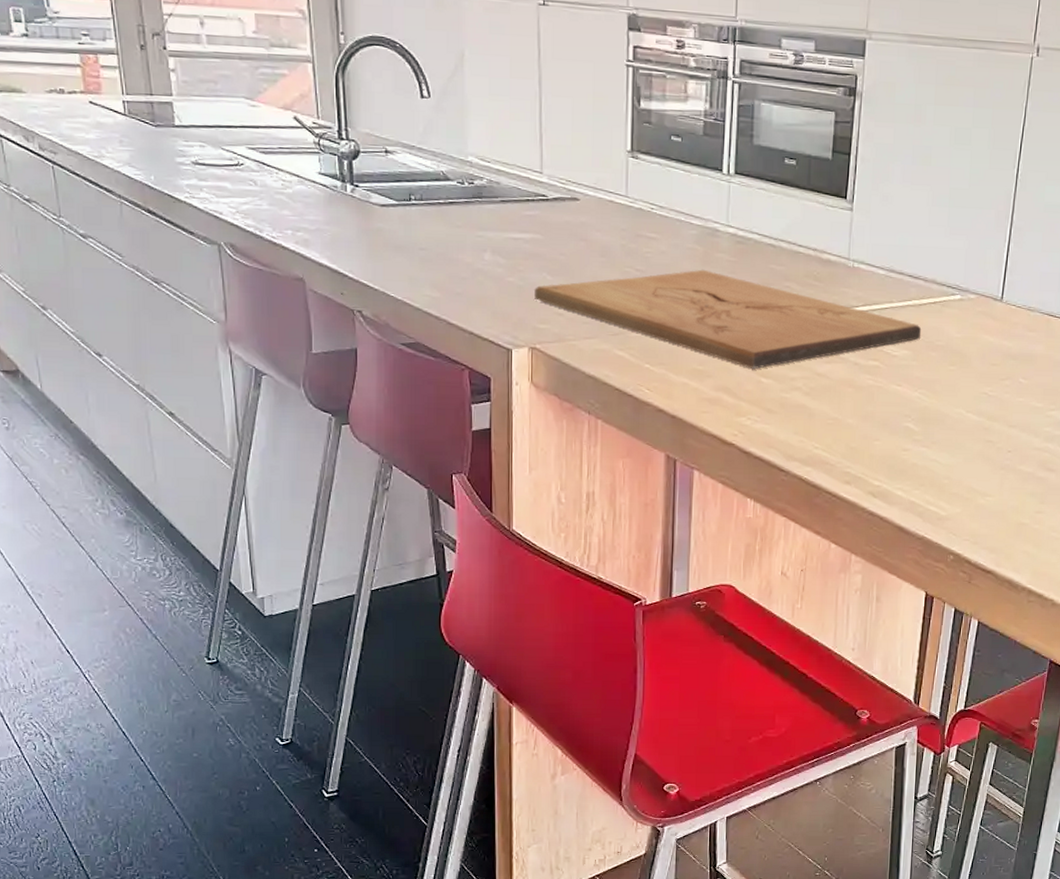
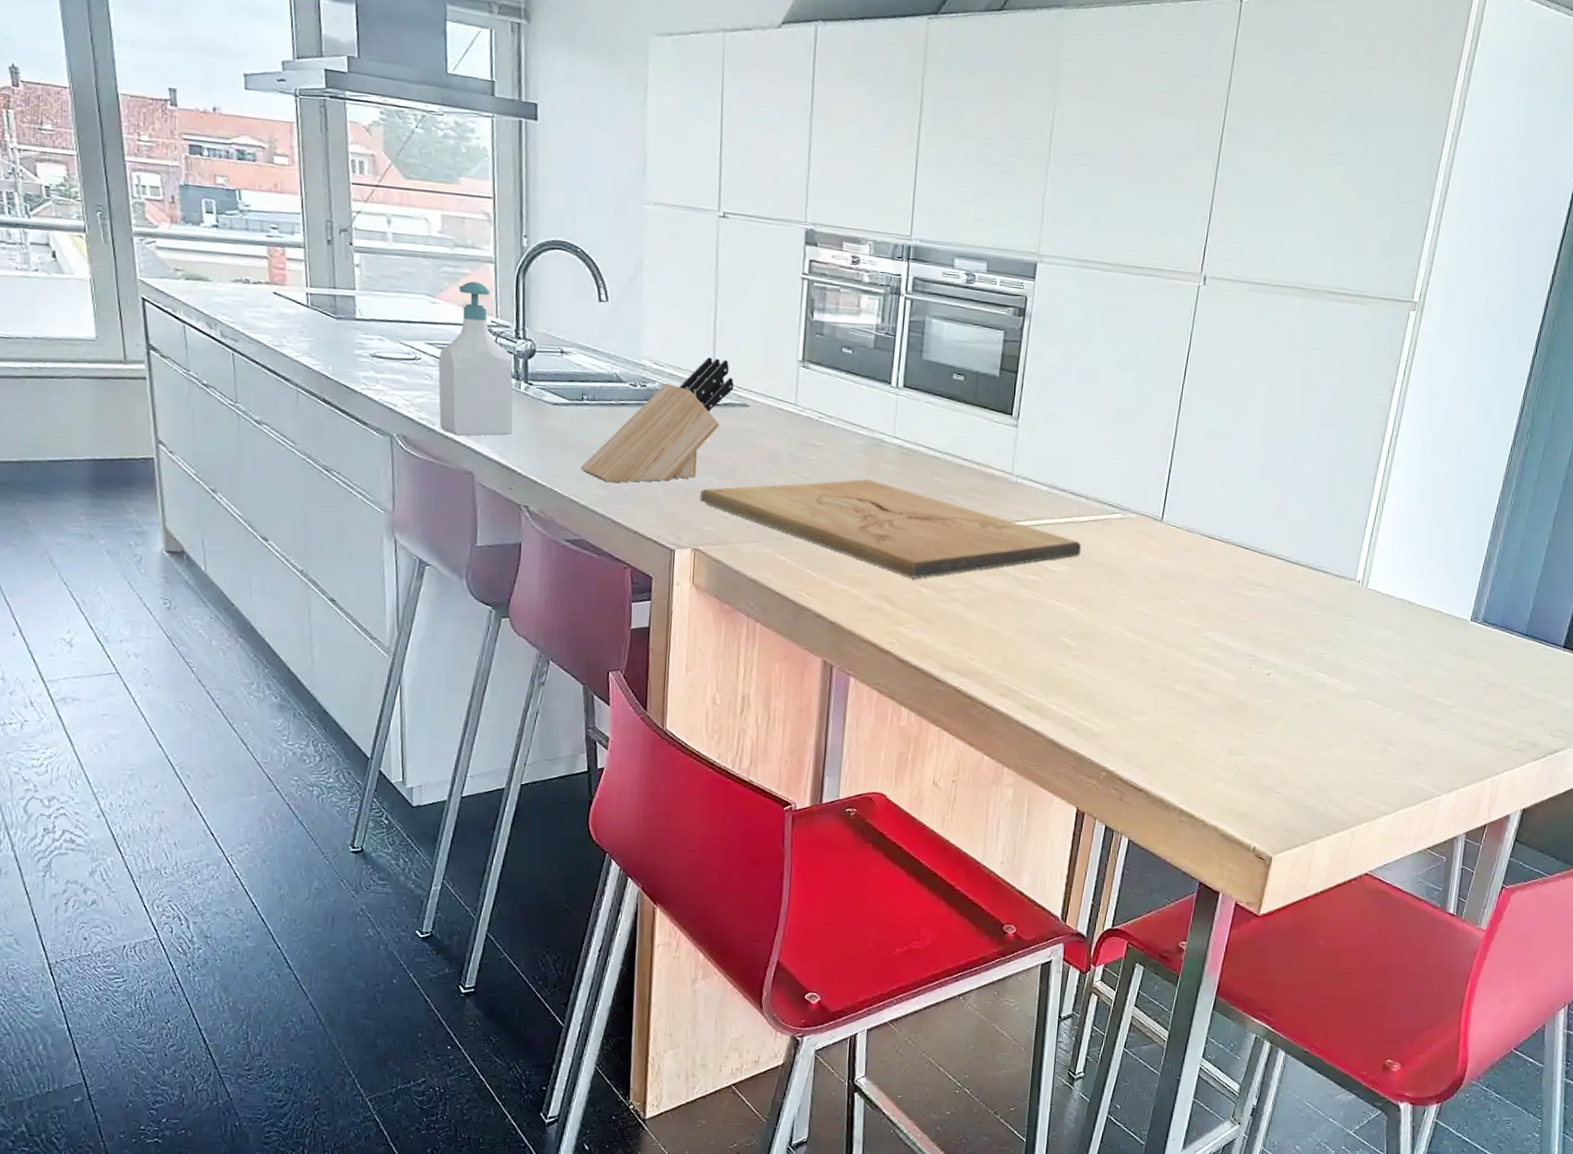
soap bottle: none [262,82,341,242] -> present [438,281,513,436]
knife block: none [412,151,563,284] -> present [580,357,734,483]

